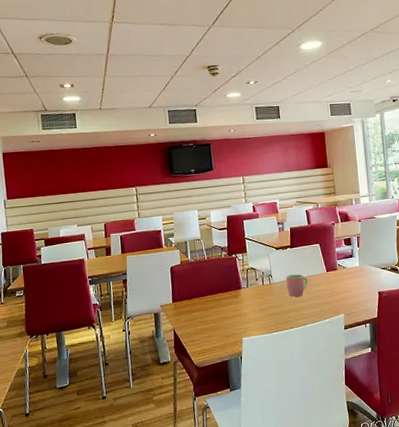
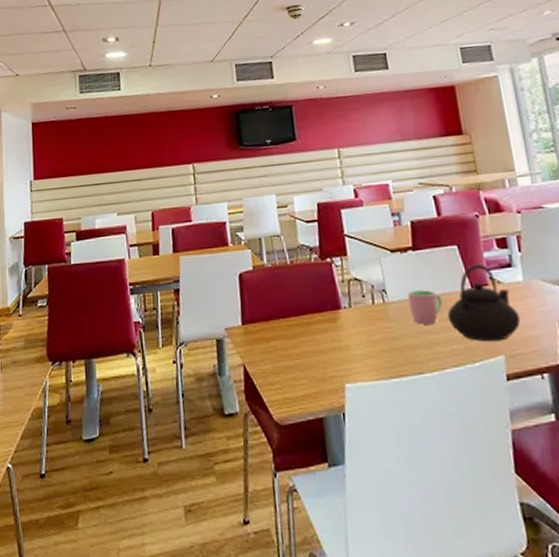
teapot: none [310,256,356,306] -> present [447,263,521,342]

